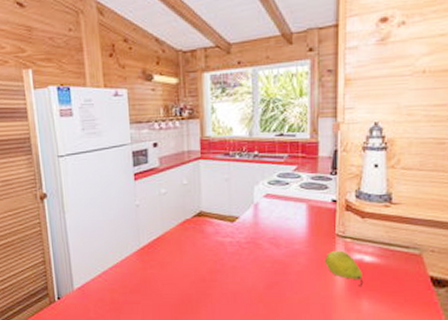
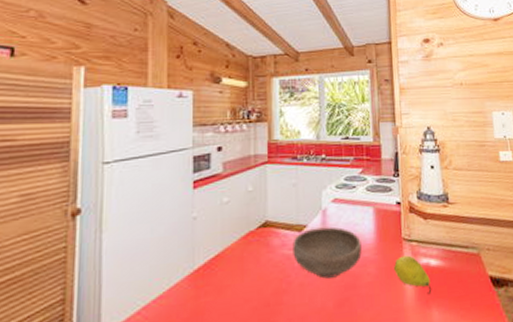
bowl: none [225,219,293,264] -> present [292,226,362,279]

